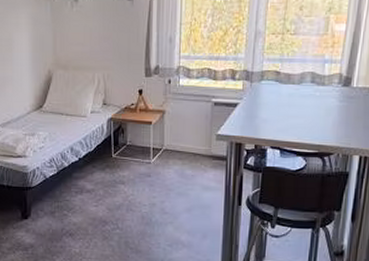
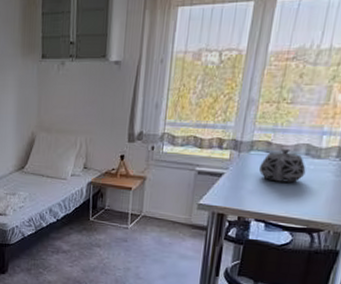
teapot: none [271,77,313,109] -> present [259,148,306,183]

